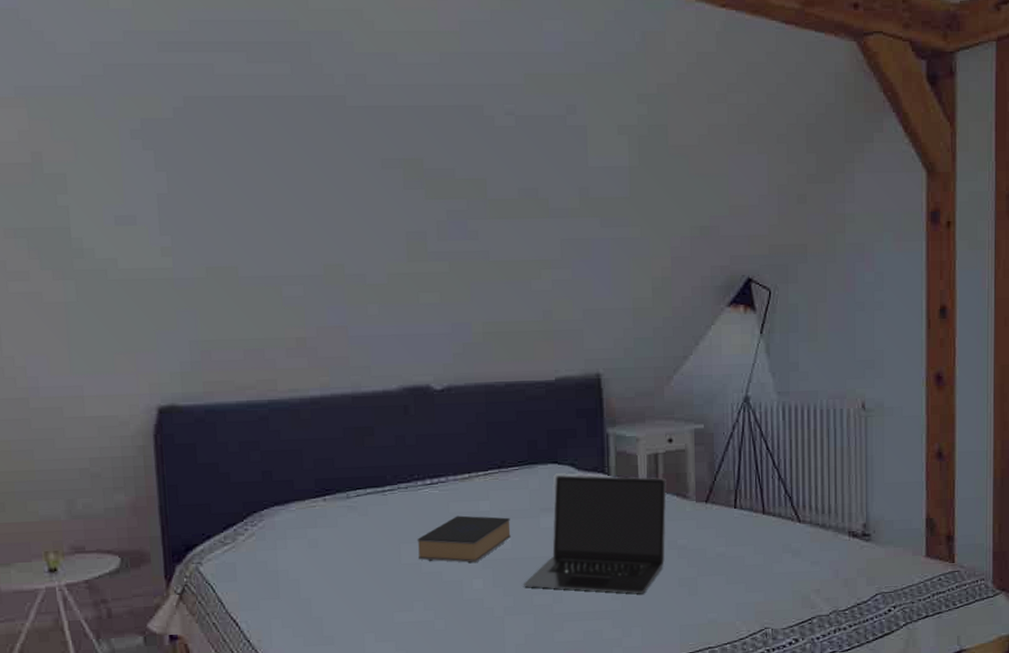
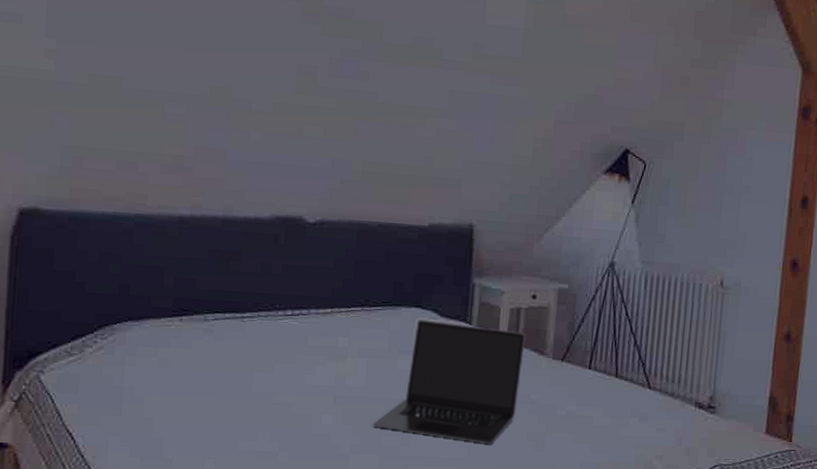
book: present [417,515,511,564] -> none [270,349,367,399]

